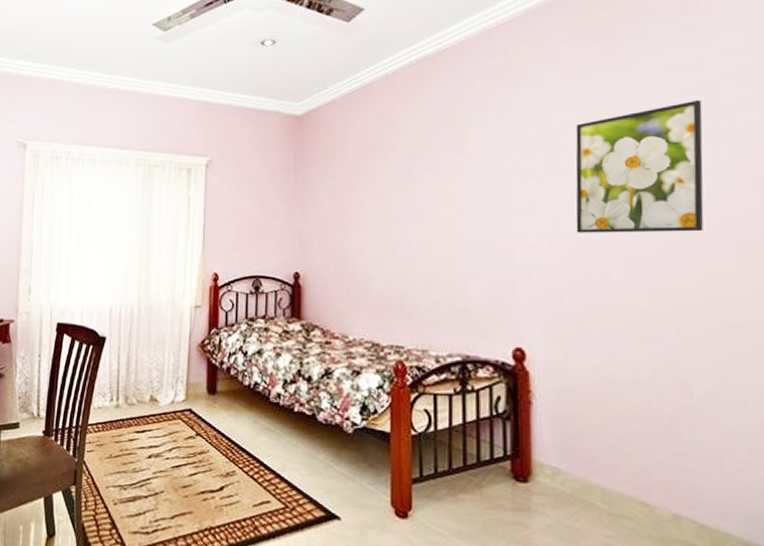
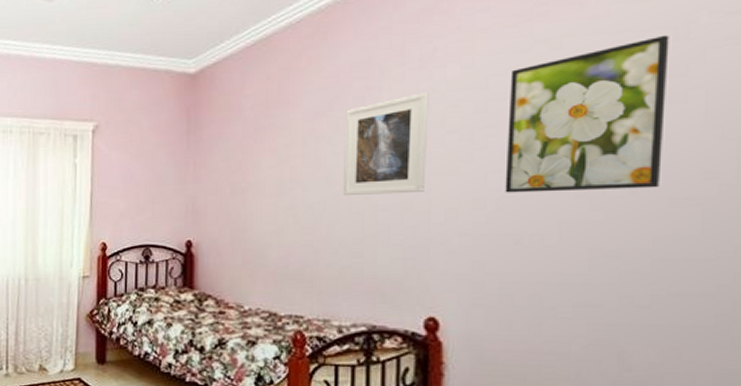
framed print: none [436,141,509,233] -> present [344,93,429,196]

